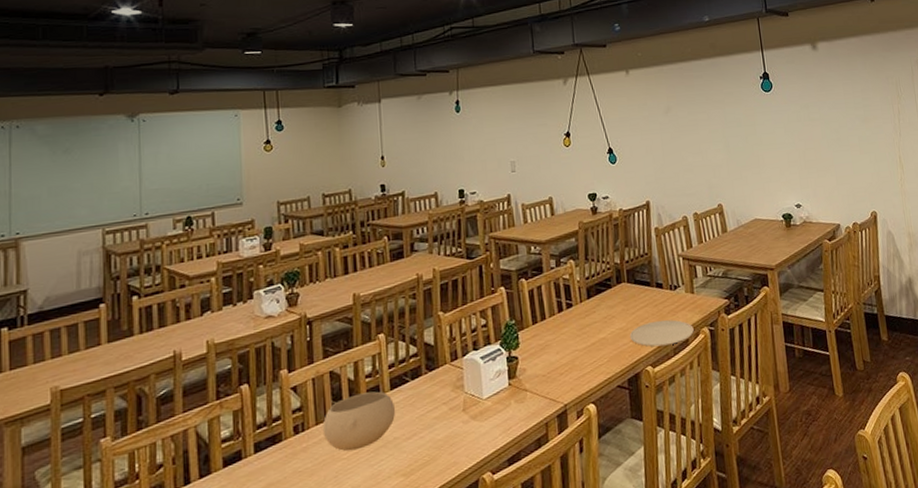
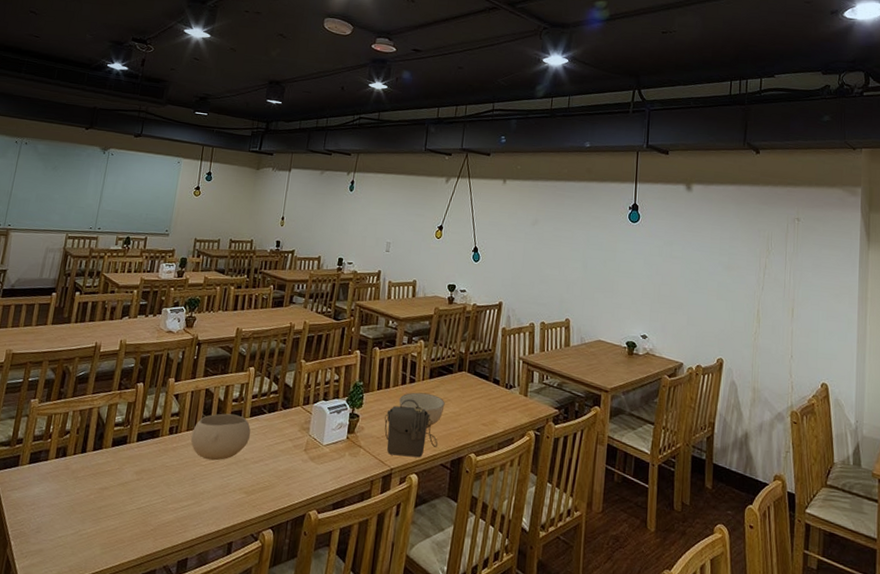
handbag: none [545,325,610,391] -> present [384,399,438,458]
bowl: none [558,314,610,352] -> present [399,392,445,428]
plate: present [629,319,694,347] -> none [460,413,521,440]

